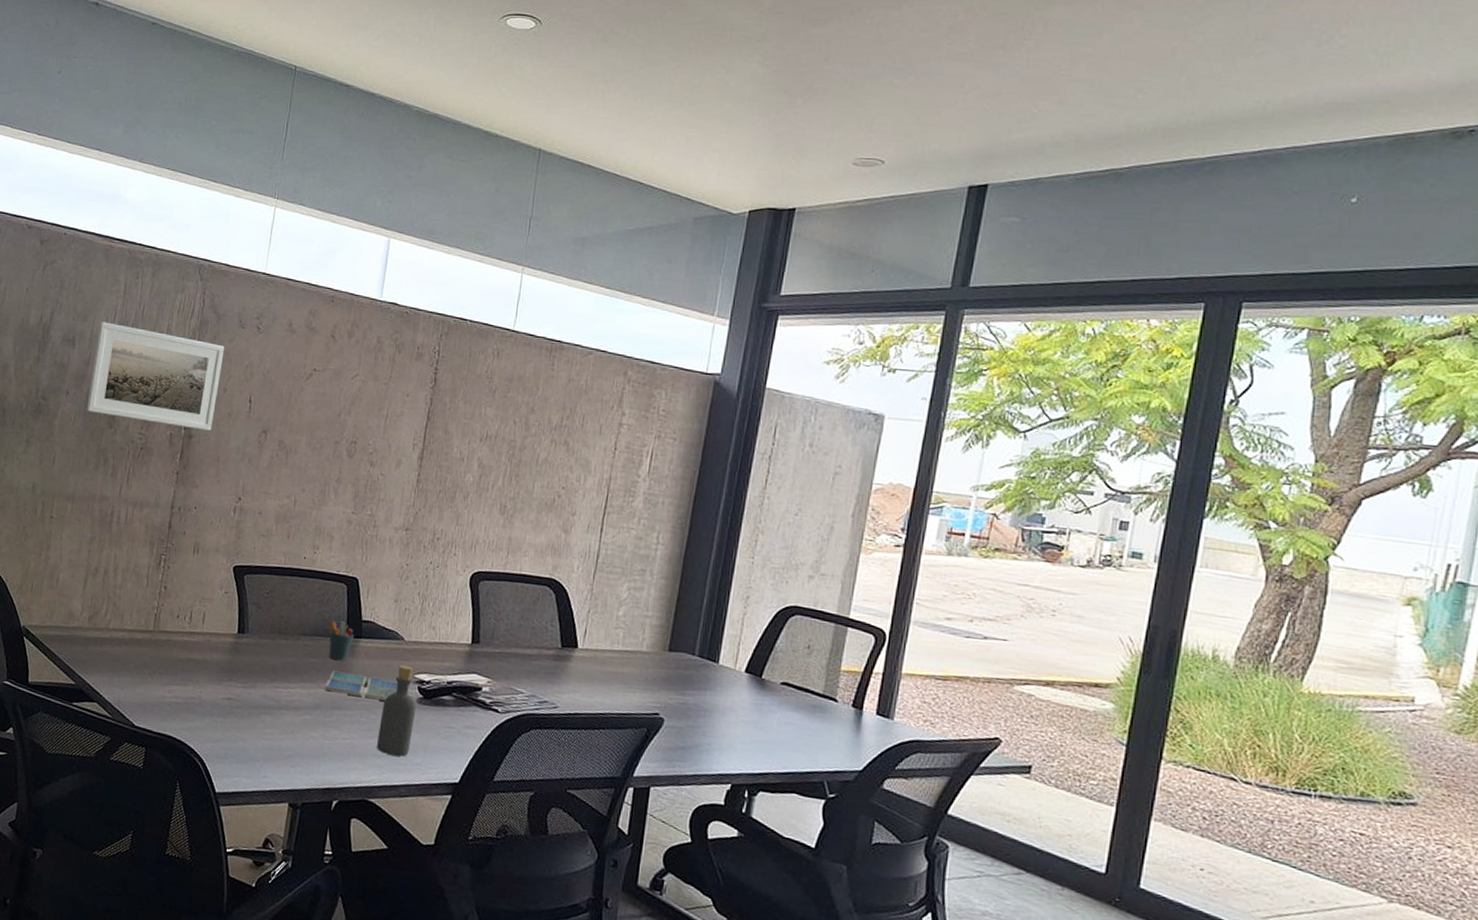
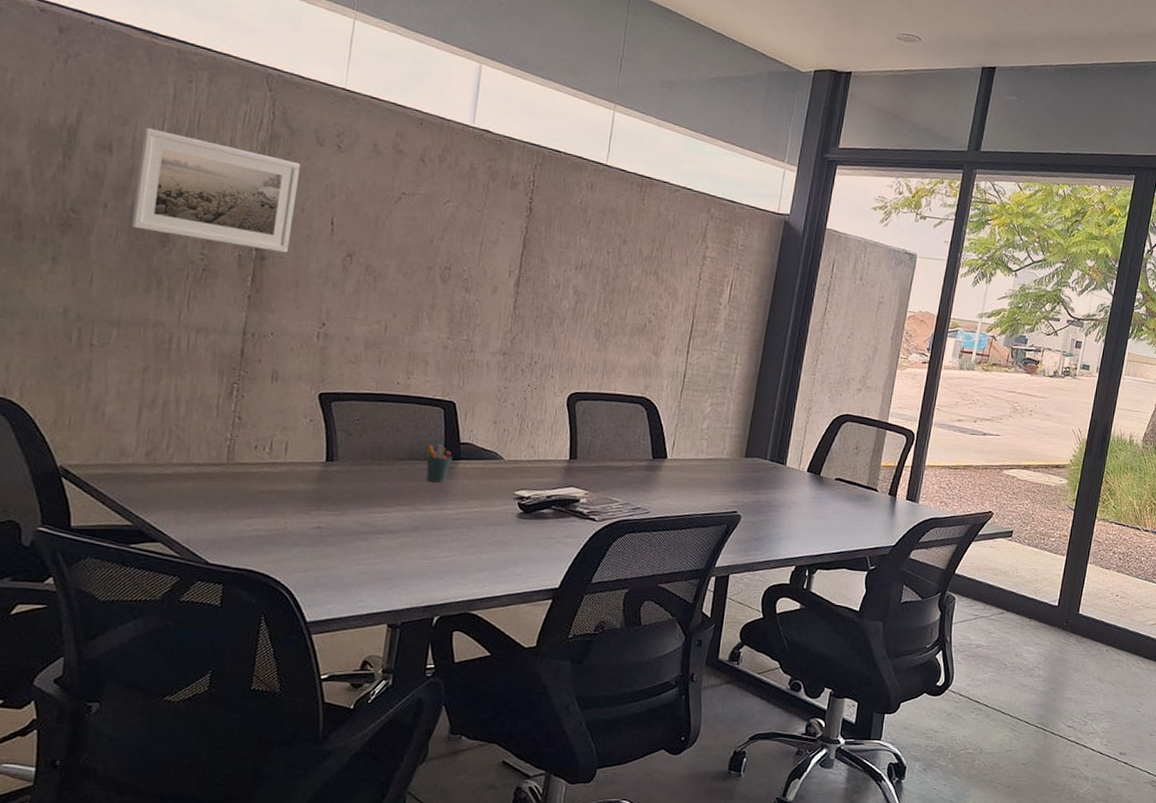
drink coaster: present [324,670,399,701] -> none [422,493,499,518]
bottle: present [377,665,417,756] -> none [478,483,517,569]

